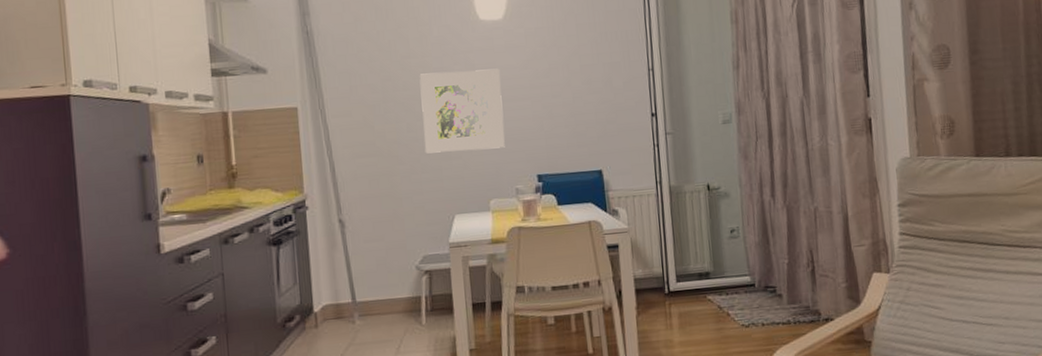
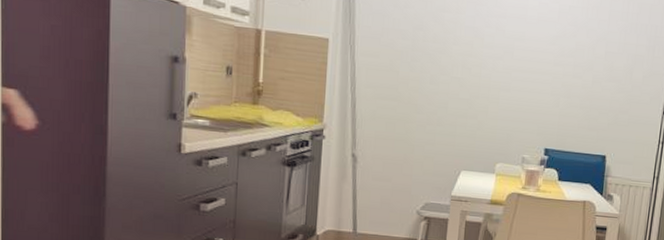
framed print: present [419,68,505,154] -> none [443,29,528,117]

